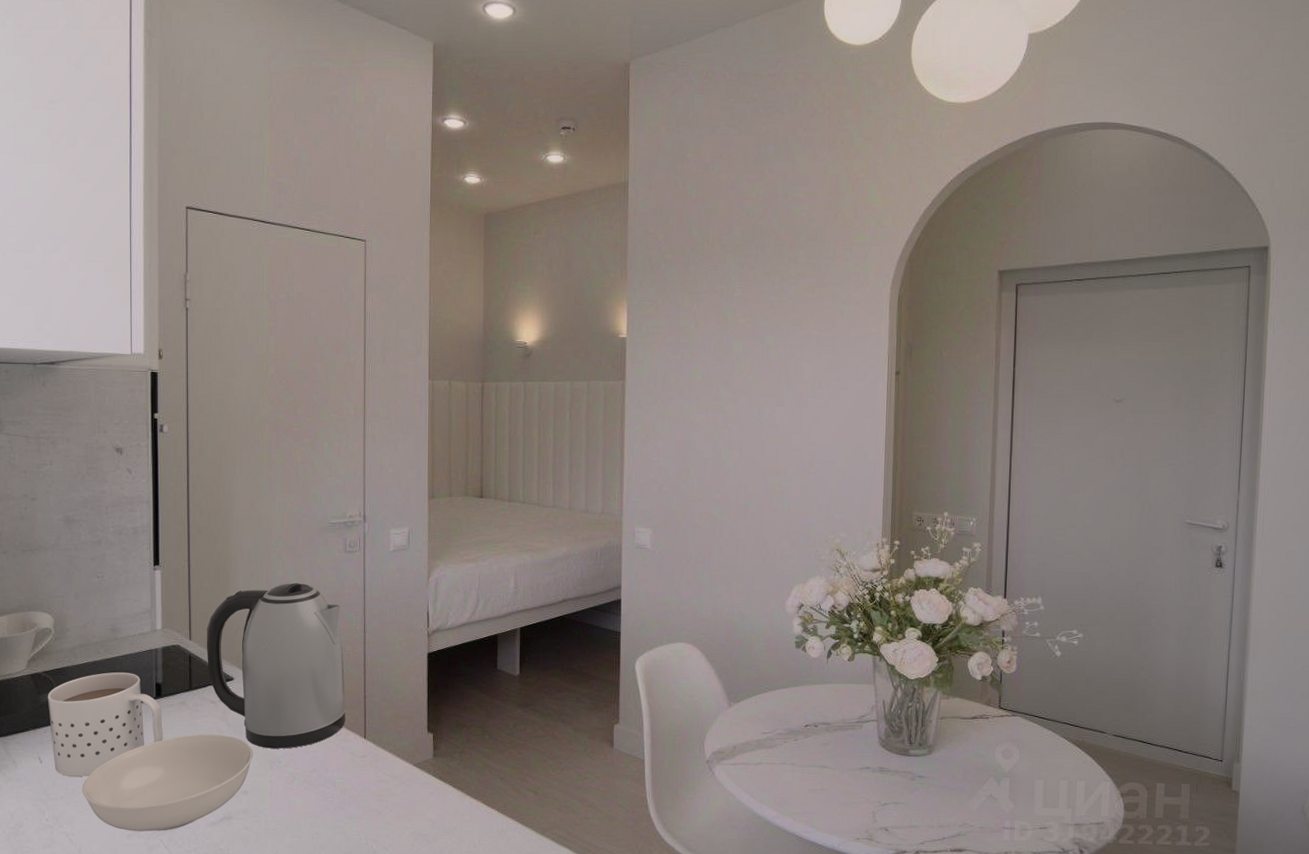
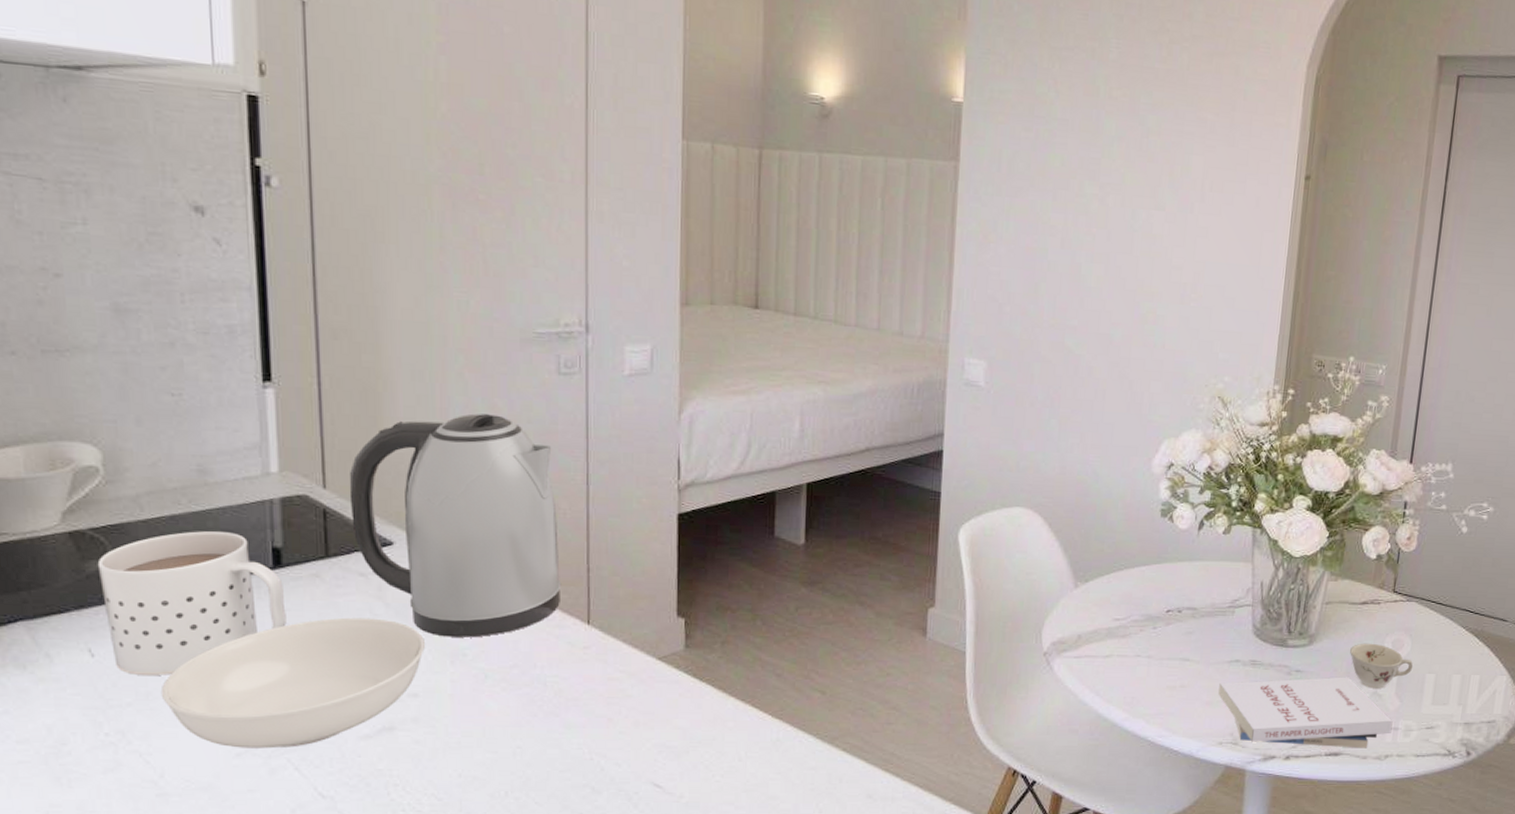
books: none [853,782,1009,846] -> present [1218,677,1393,749]
teacup: none [964,752,1023,793] -> present [1349,643,1413,689]

